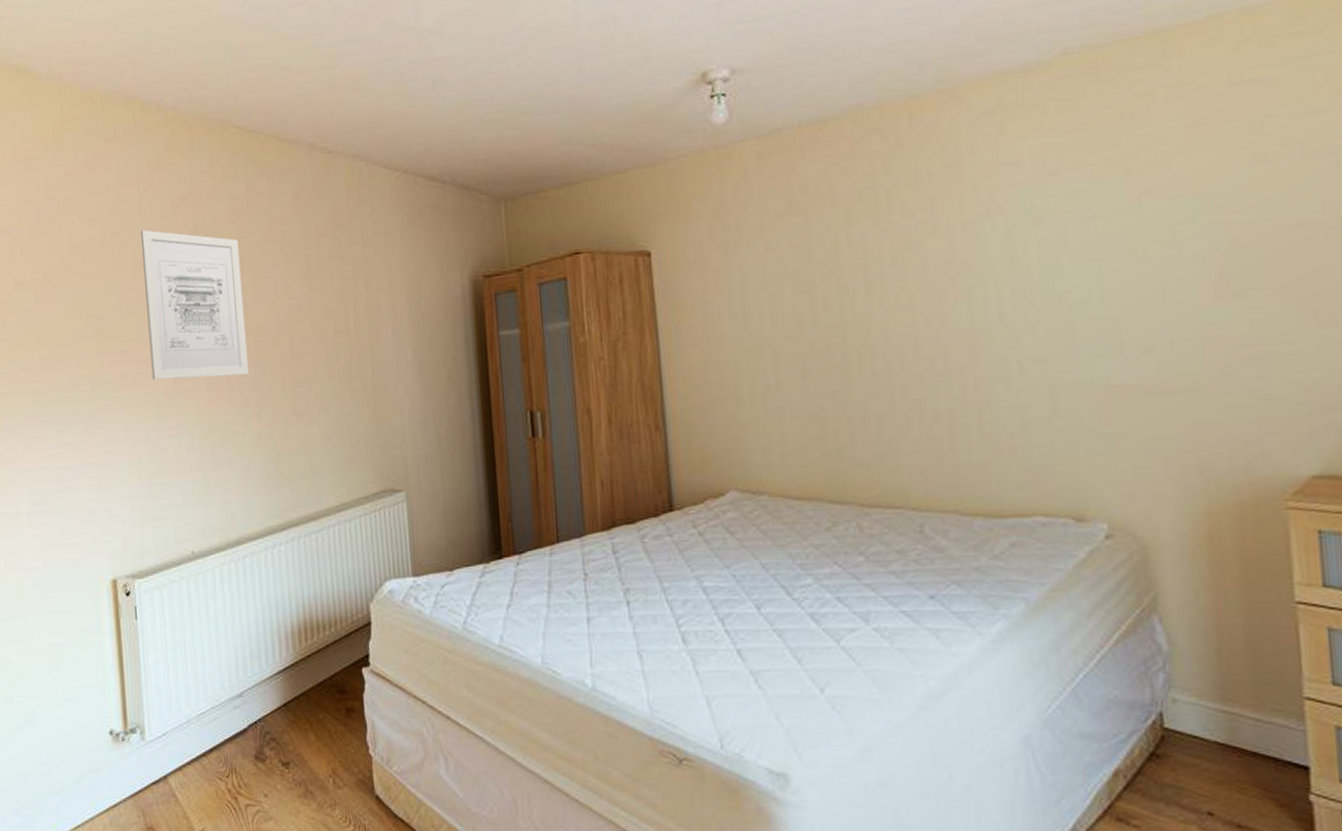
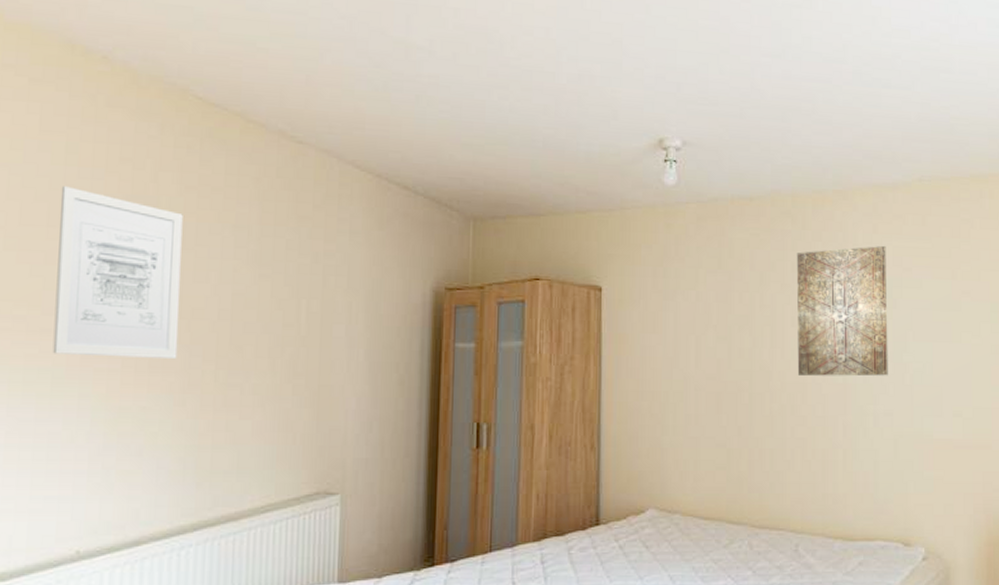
wall art: none [891,147,1035,324] -> present [796,245,888,377]

